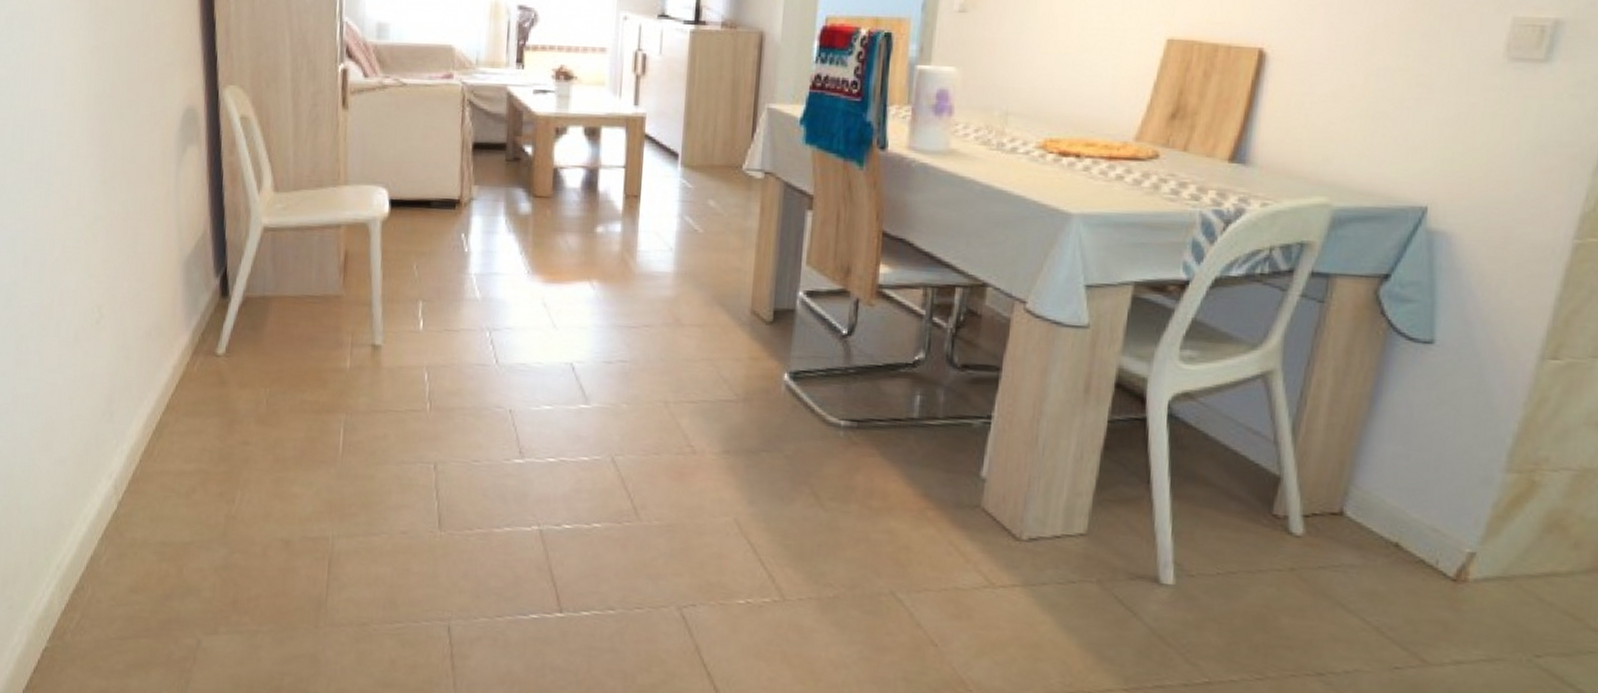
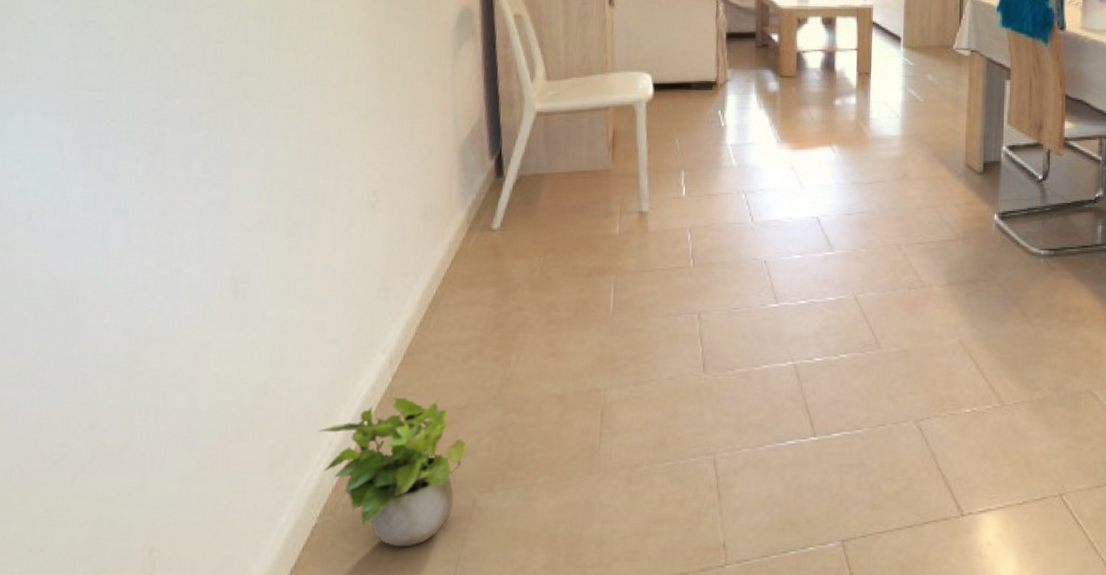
potted plant: none [46,526,191,682] -> present [317,398,467,547]

